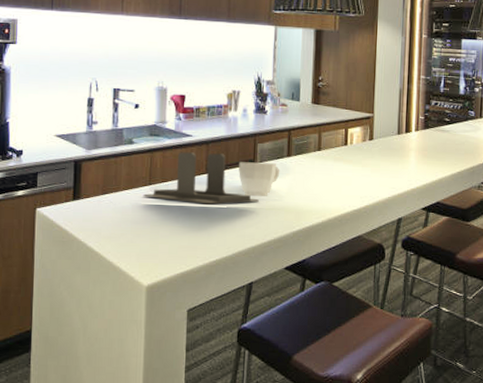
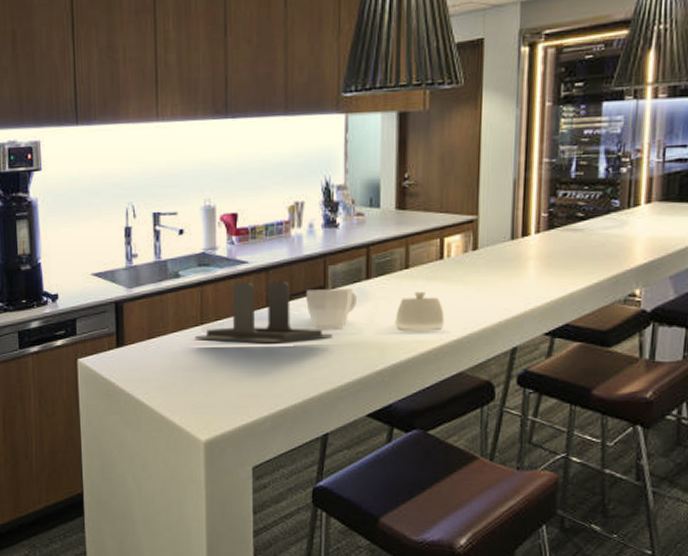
sugar bowl: none [309,169,348,202] -> present [395,291,445,332]

